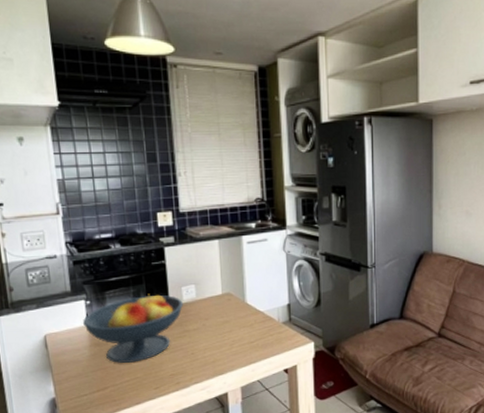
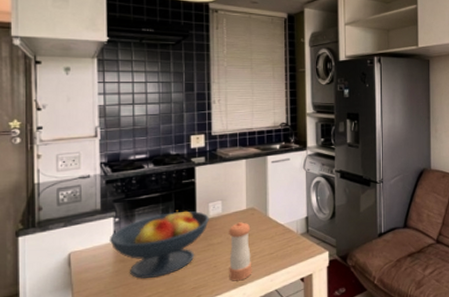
pepper shaker: none [205,308,232,370] -> present [229,222,252,281]

